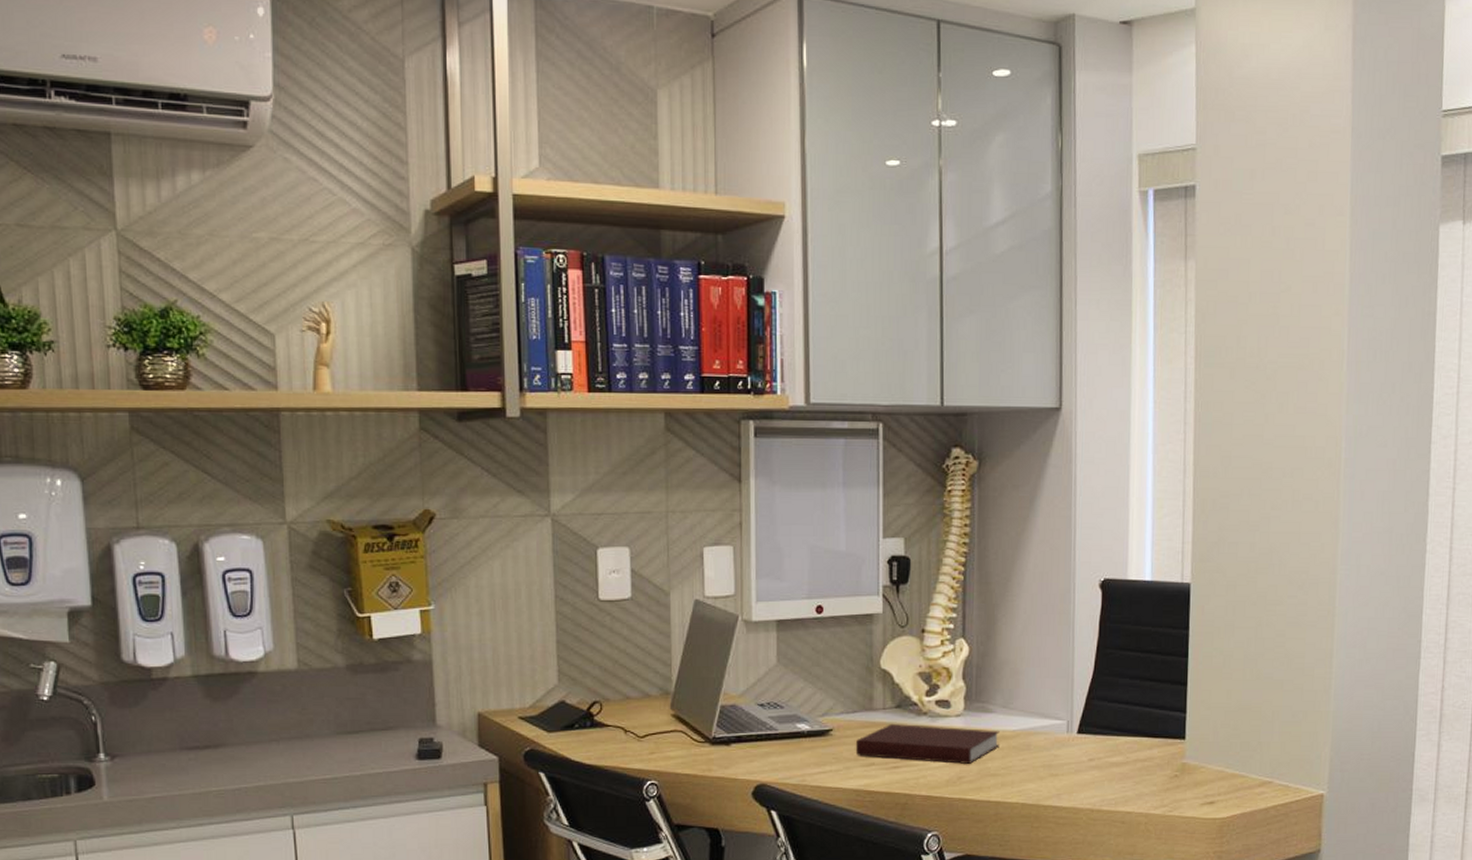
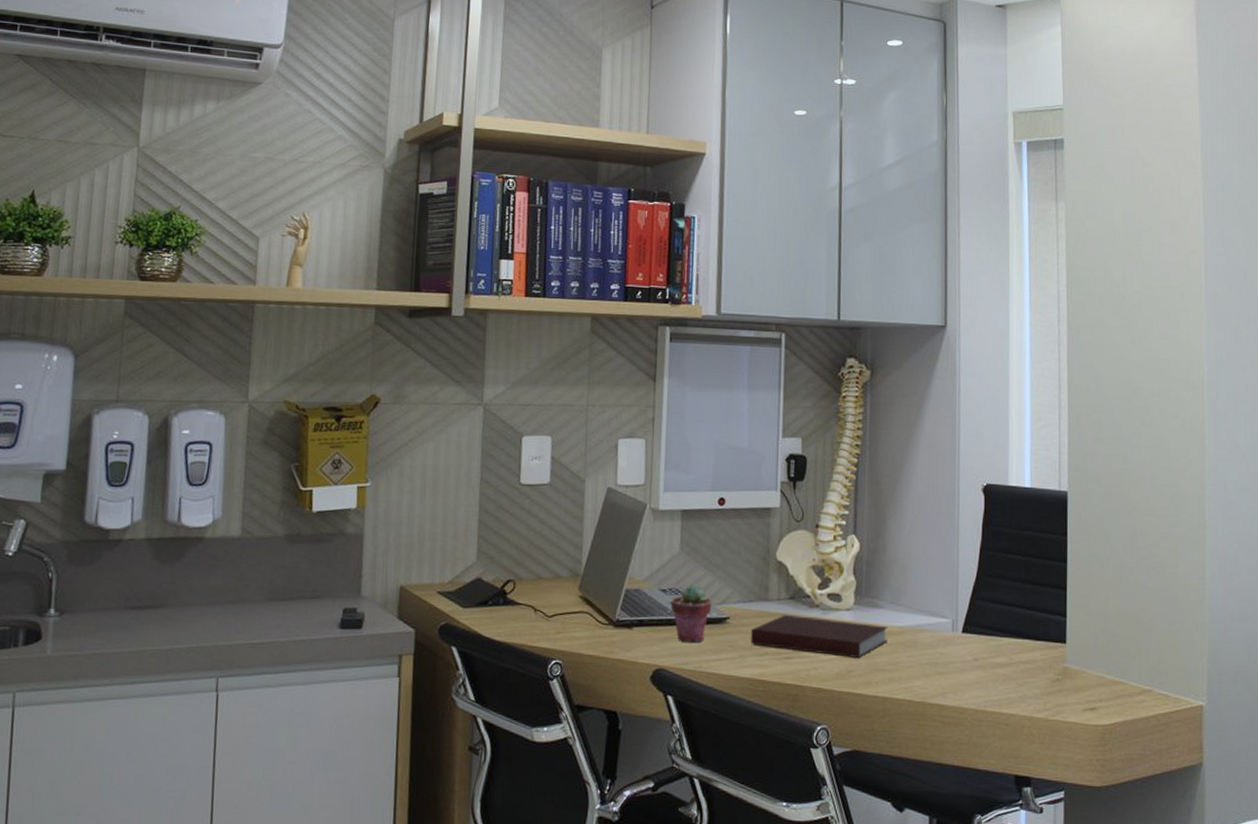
potted succulent: none [769,696,814,756] -> present [670,583,713,642]

